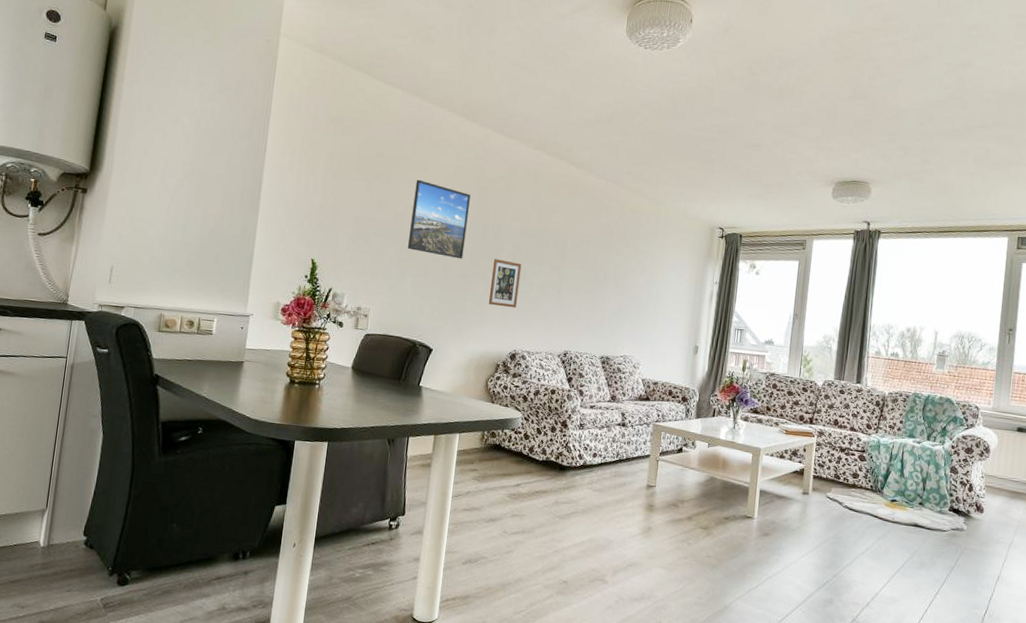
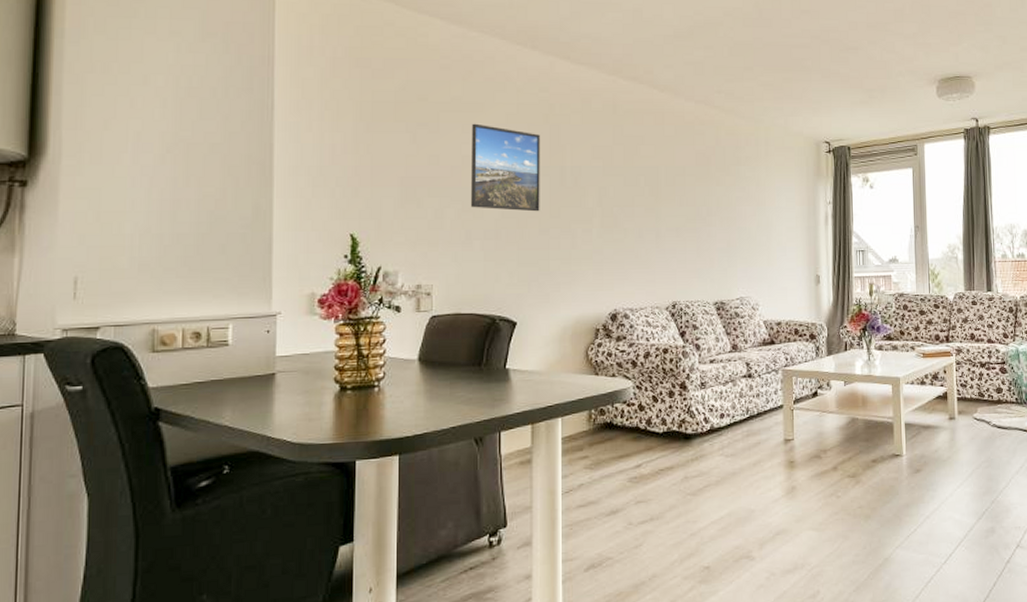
picture frame: present [488,259,522,308] -> none [576,206,611,261]

